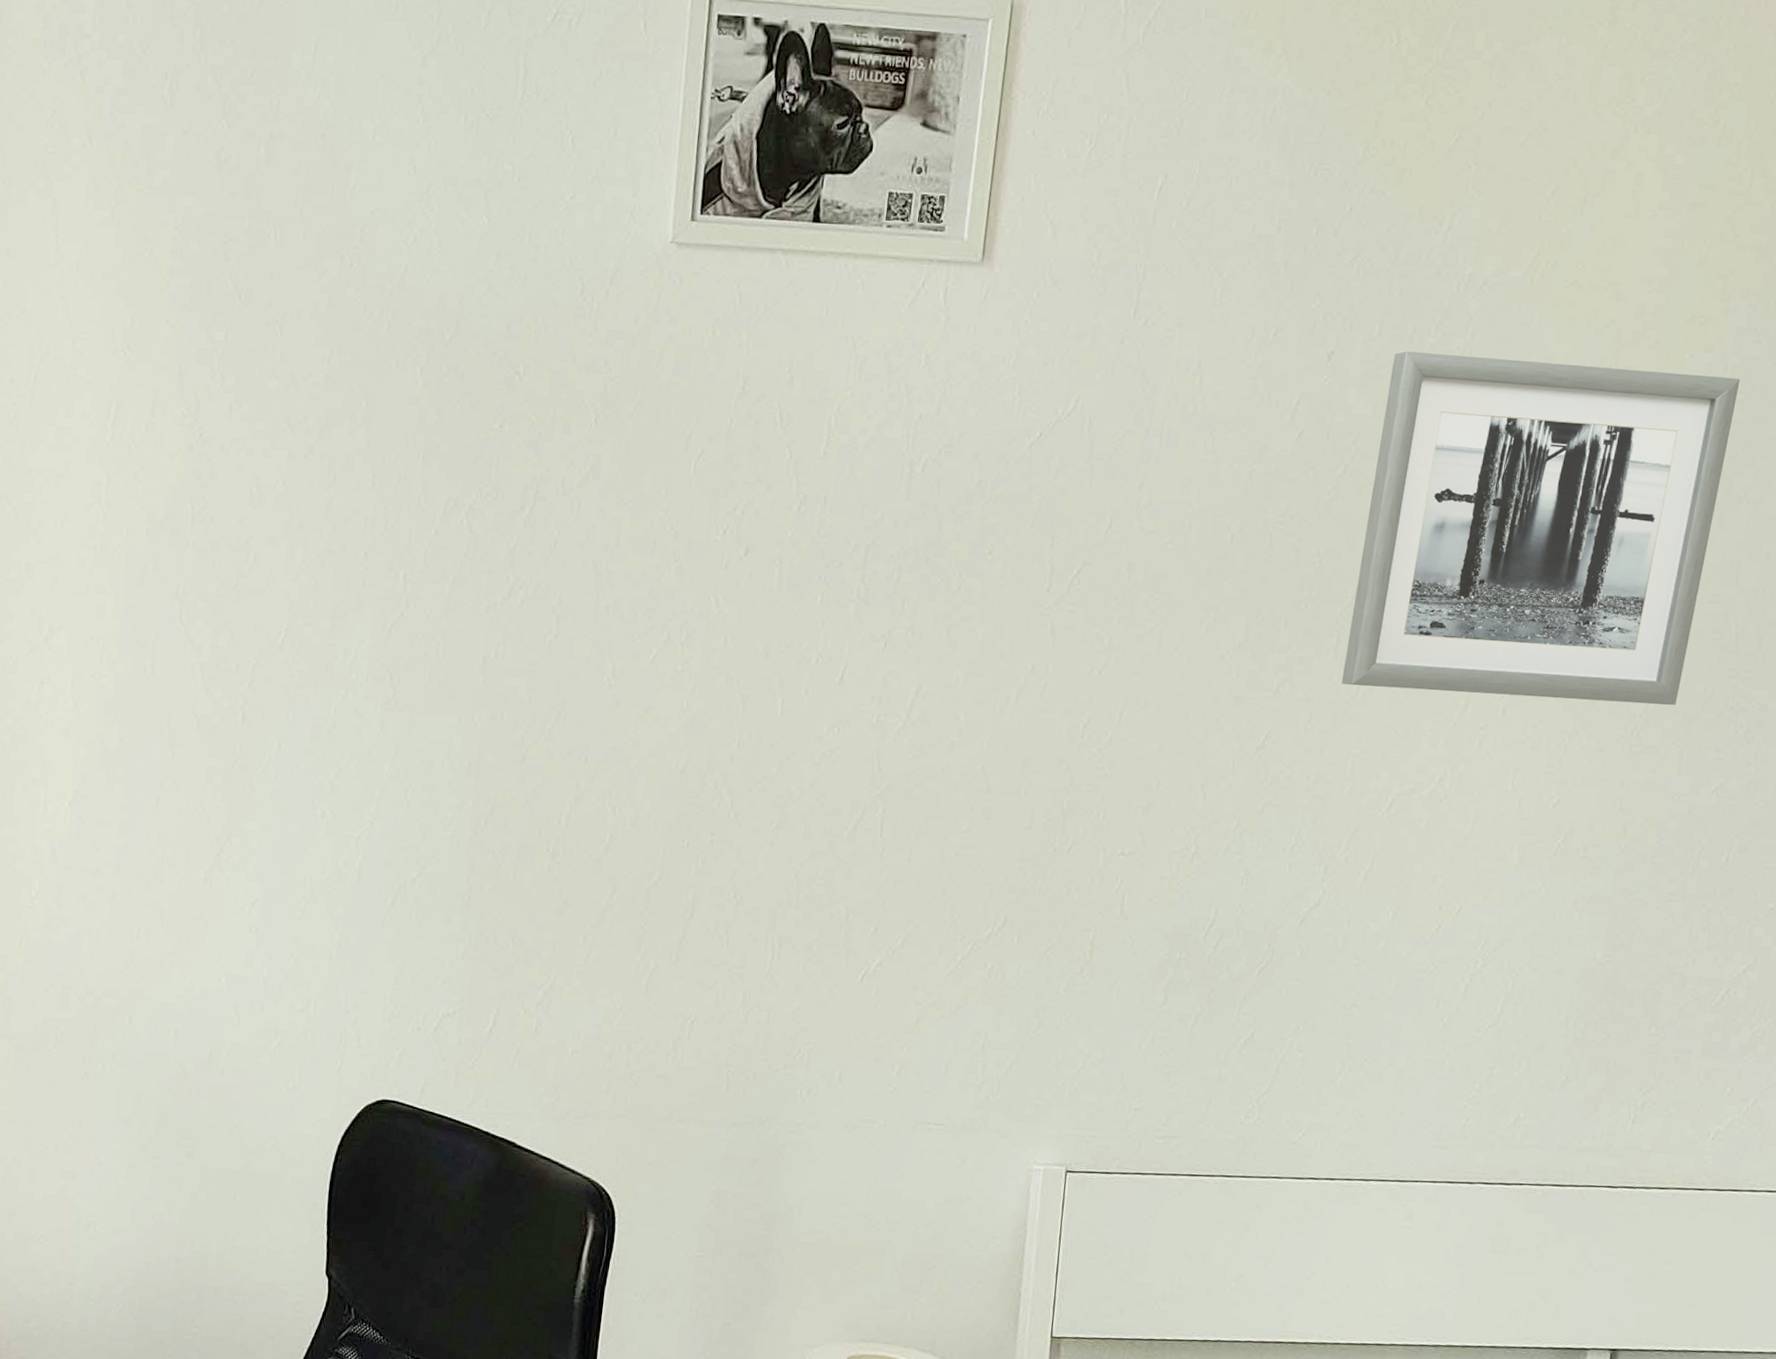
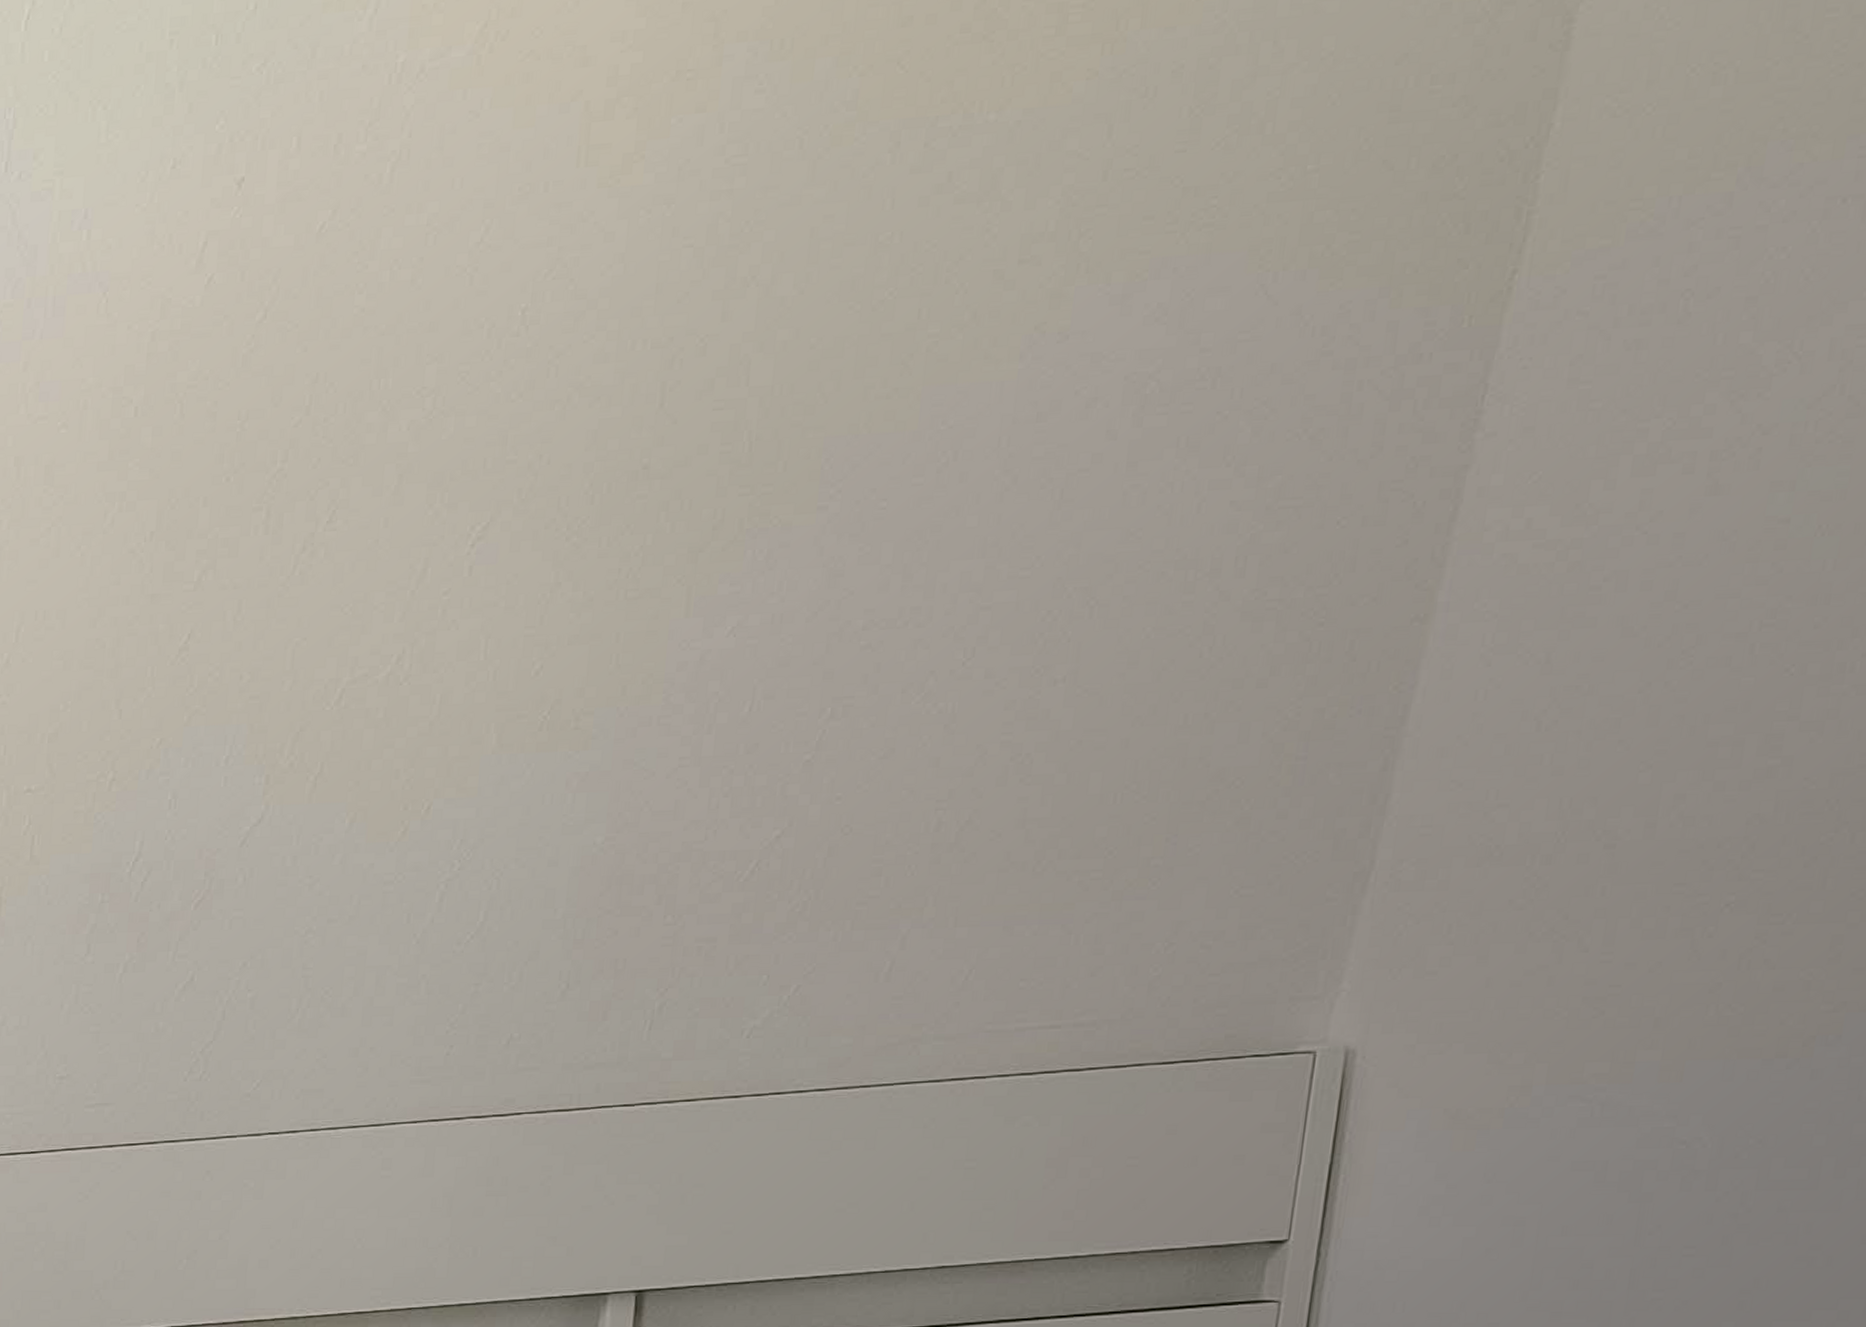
wall art: present [1342,351,1741,705] -> none [275,138,741,565]

